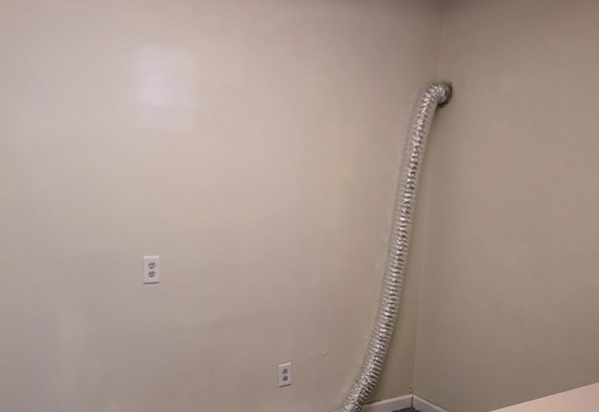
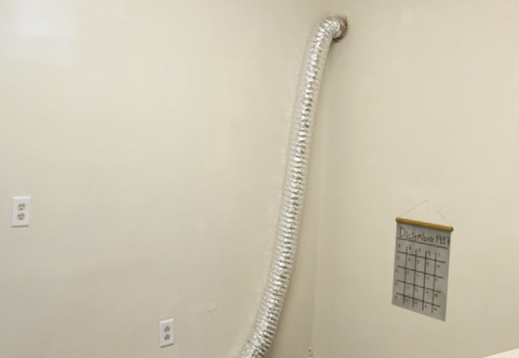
calendar: none [483,255,543,363] -> present [391,200,455,323]

